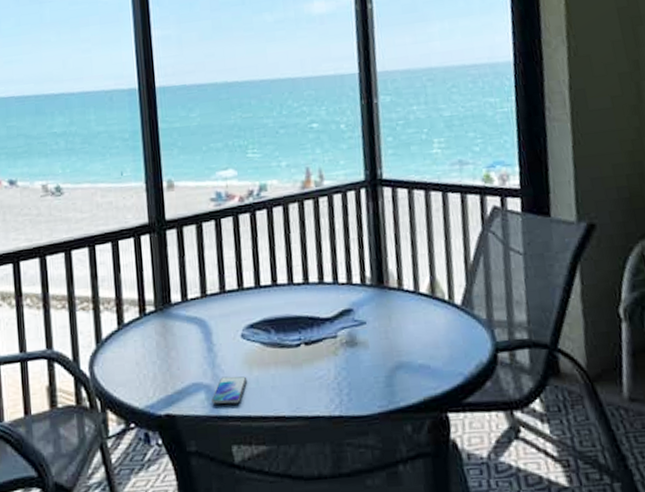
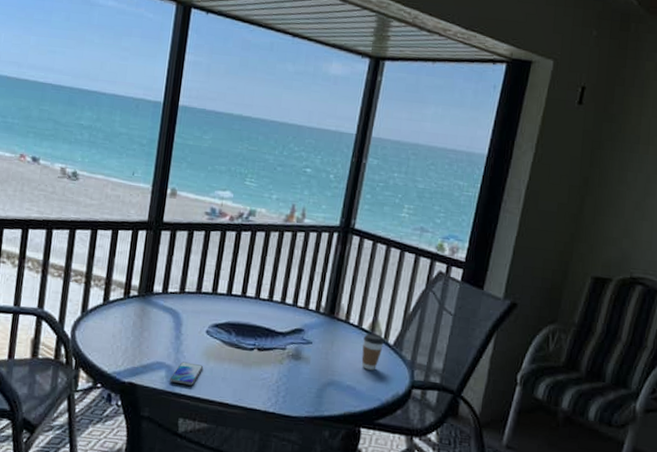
coffee cup: none [424,296,450,341] -> present [361,333,384,370]

